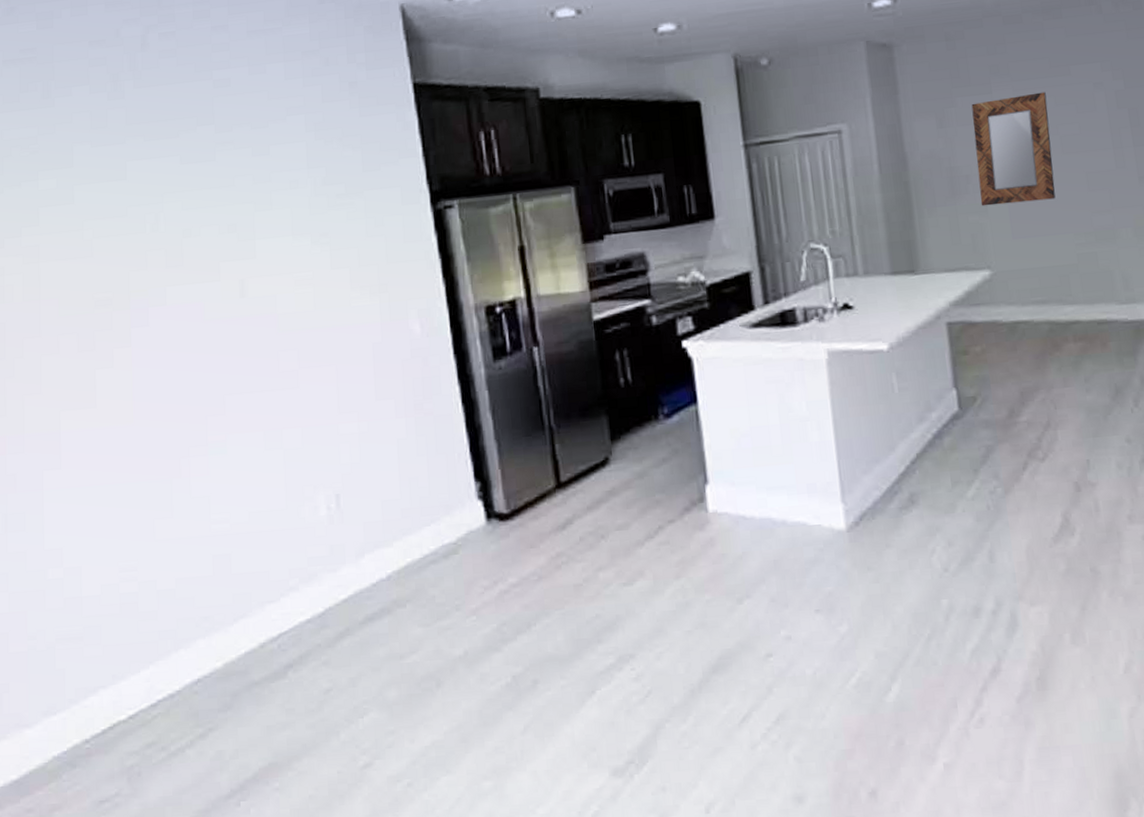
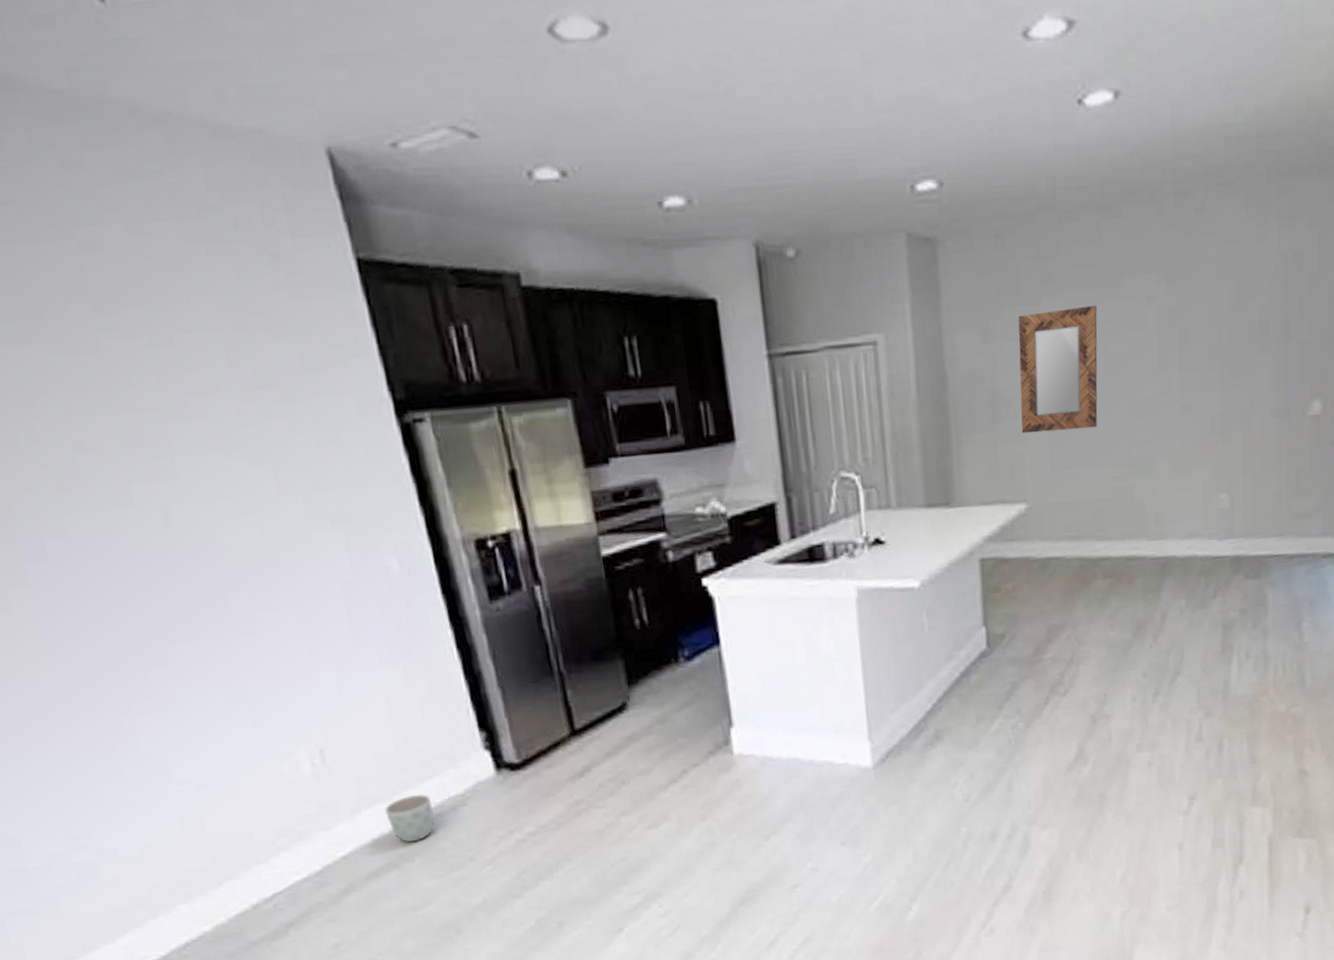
planter: none [385,540,428,588] -> present [385,793,435,842]

